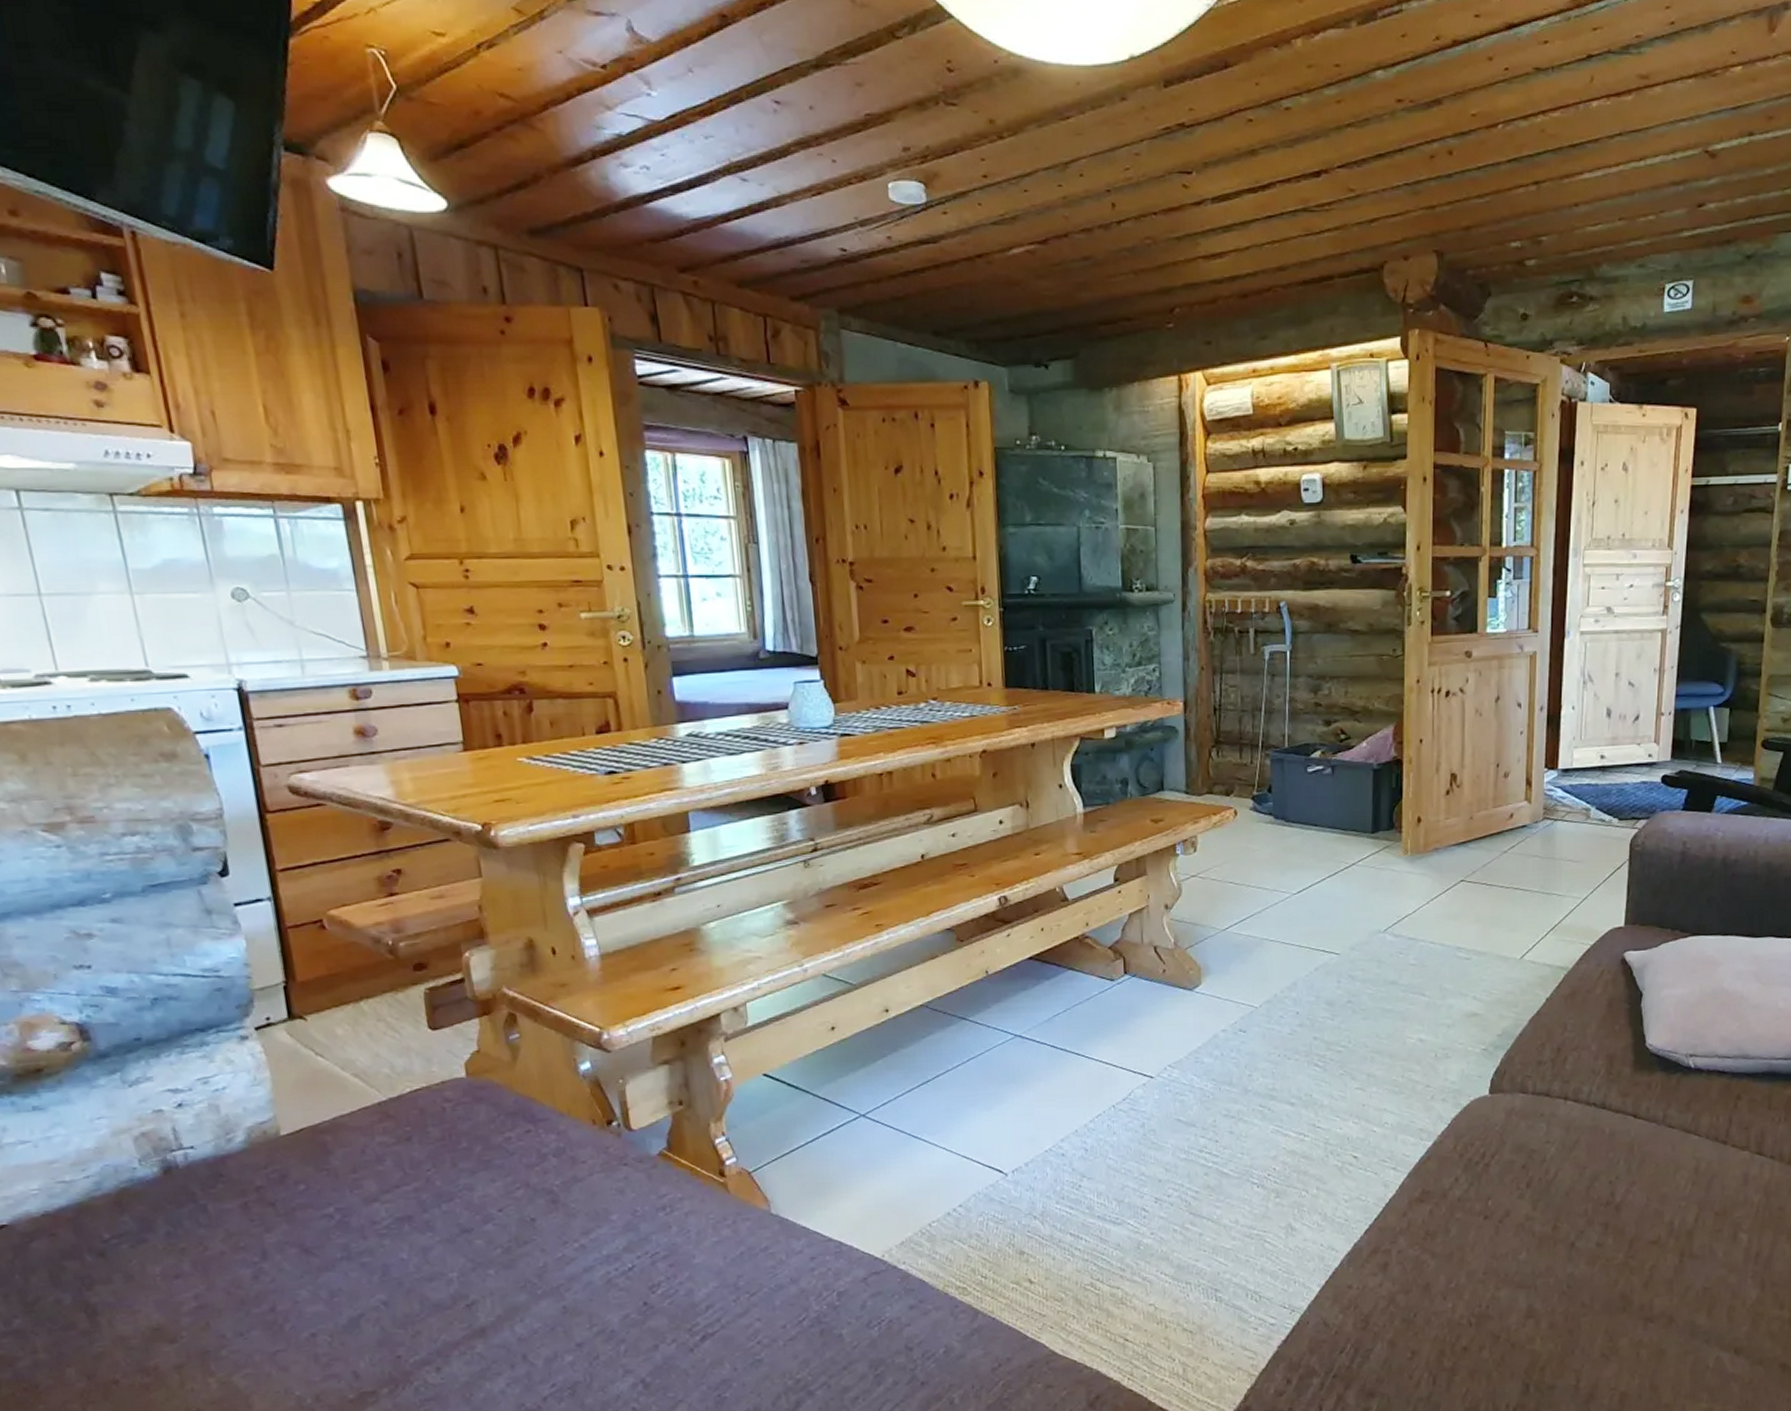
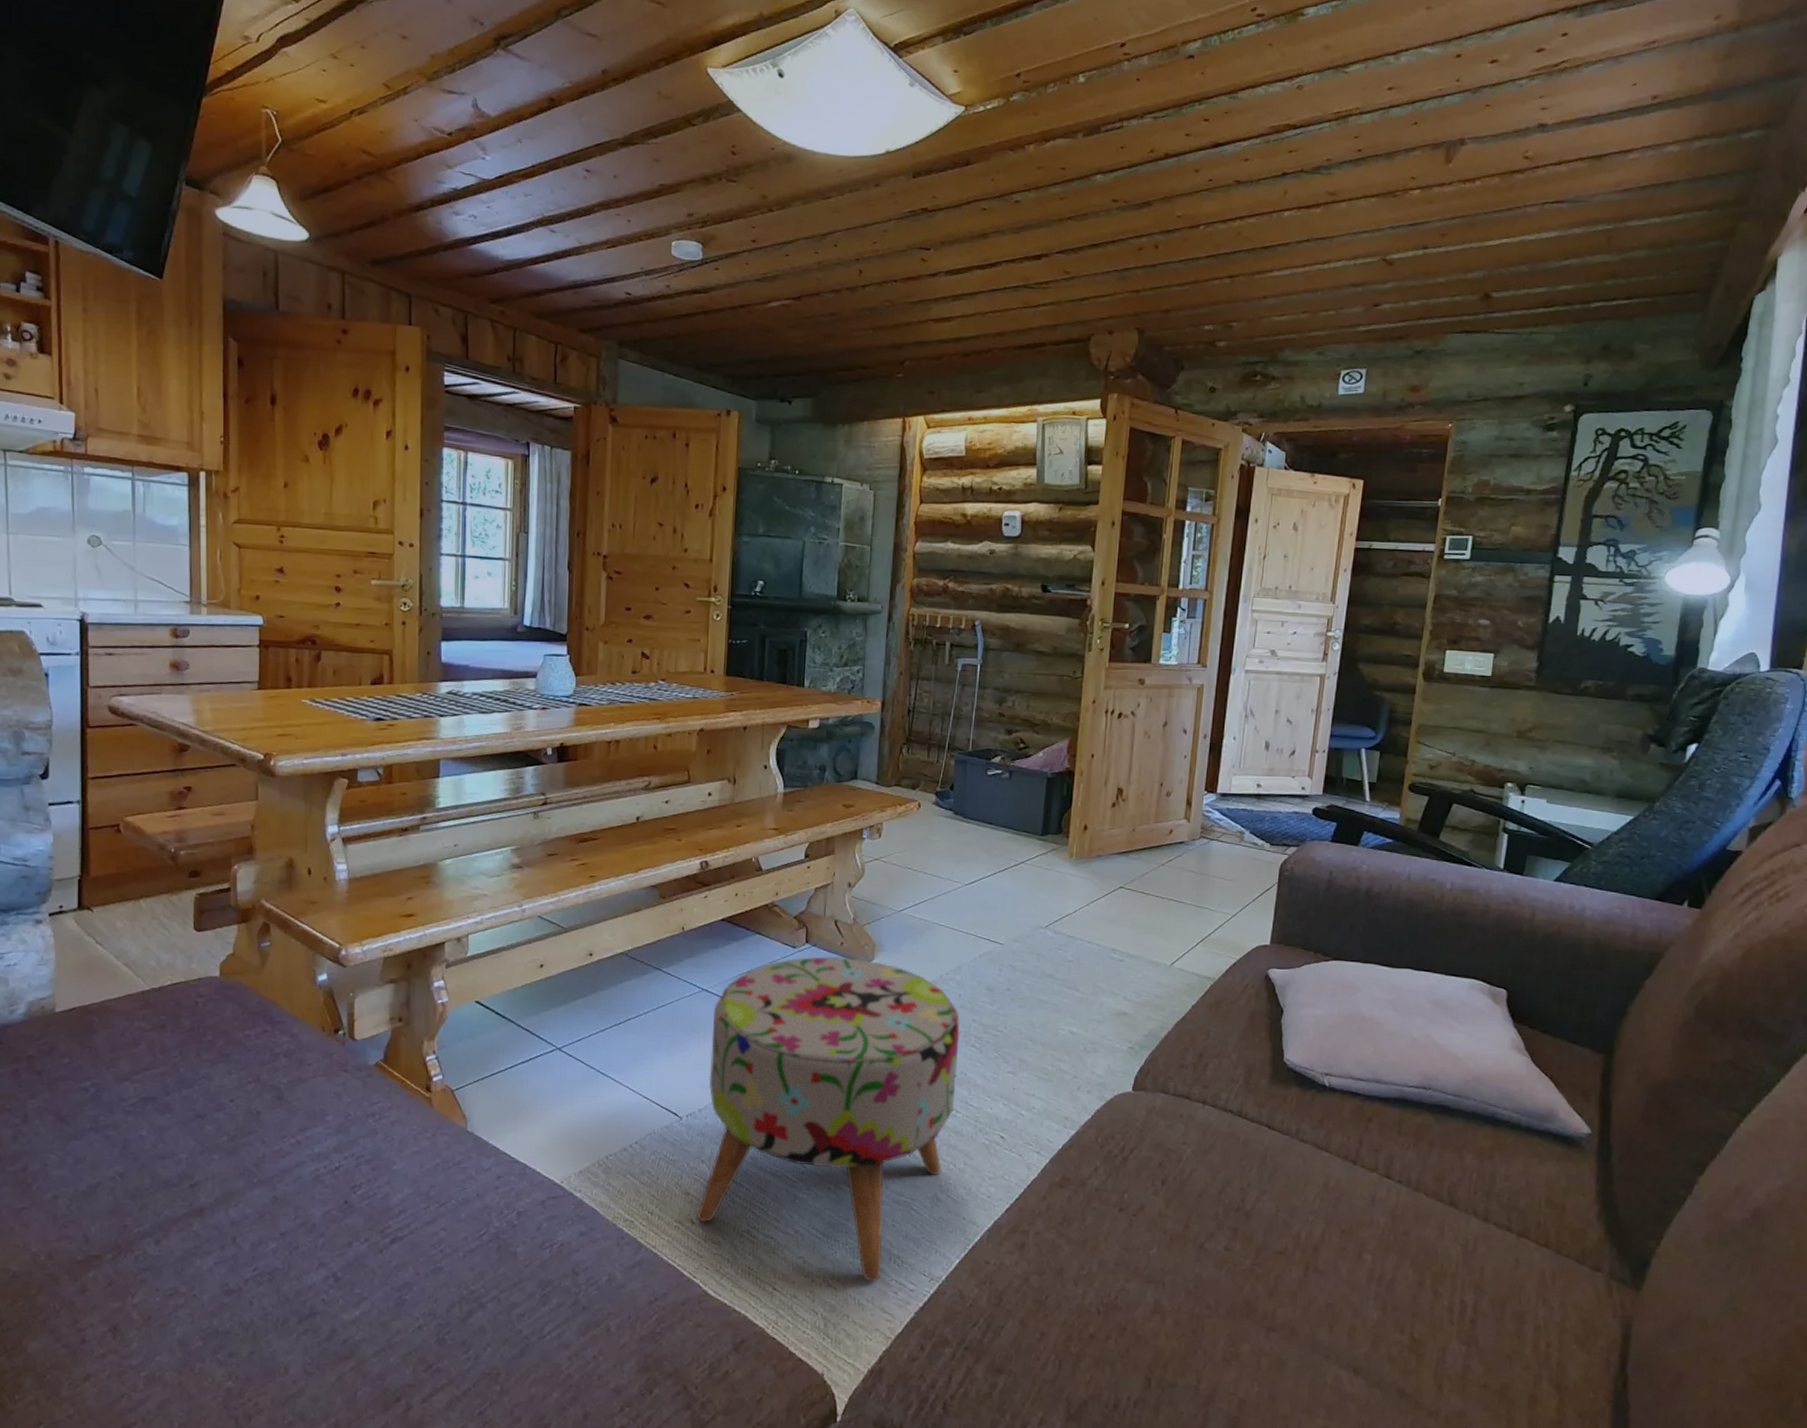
ottoman: none [1030,984,1302,1321] -> present [697,956,960,1282]

